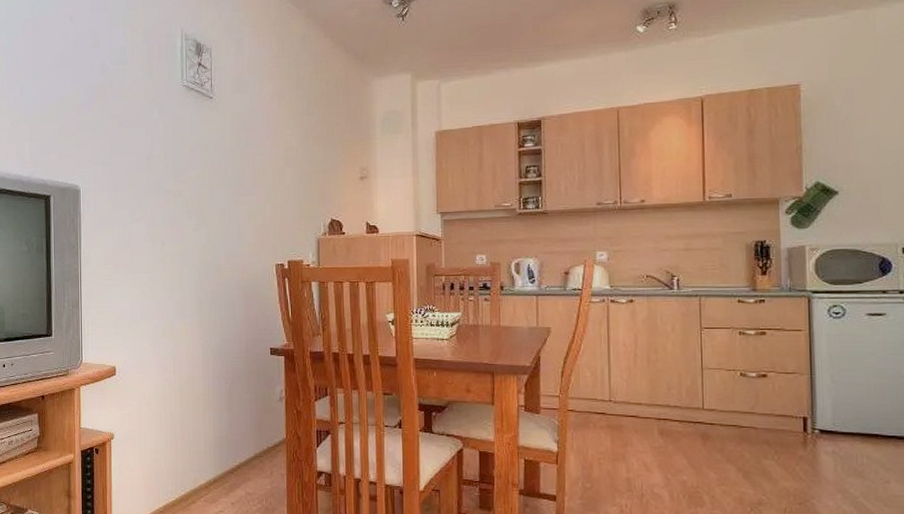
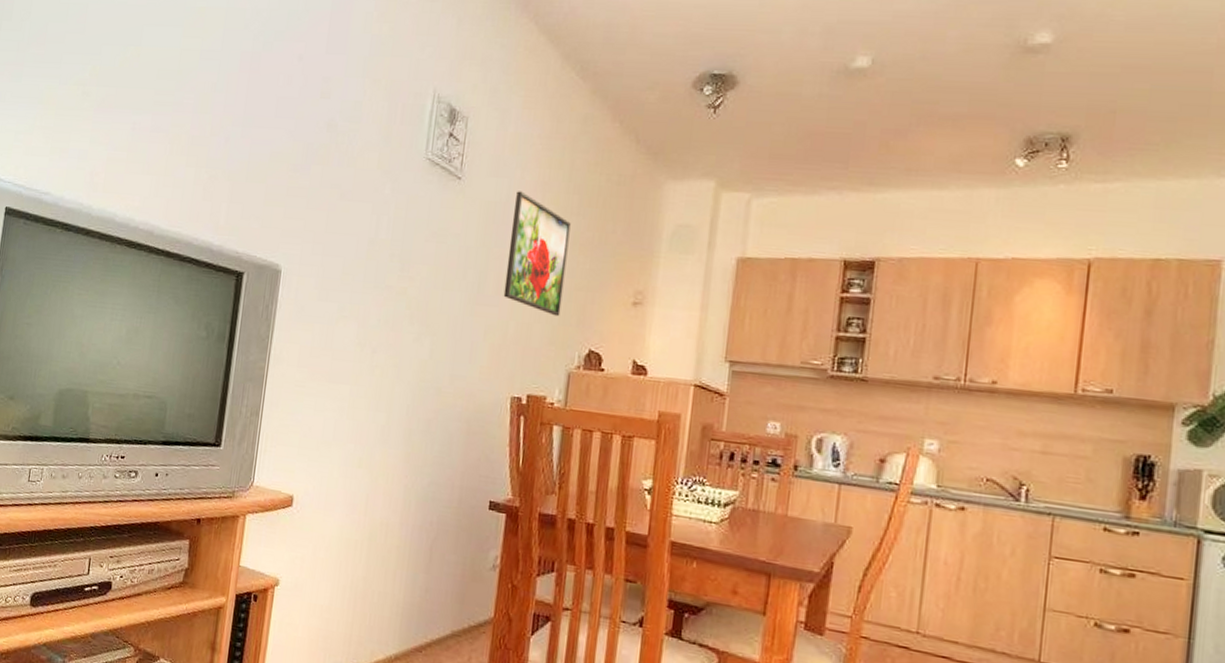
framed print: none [257,102,305,197] -> present [503,191,571,317]

